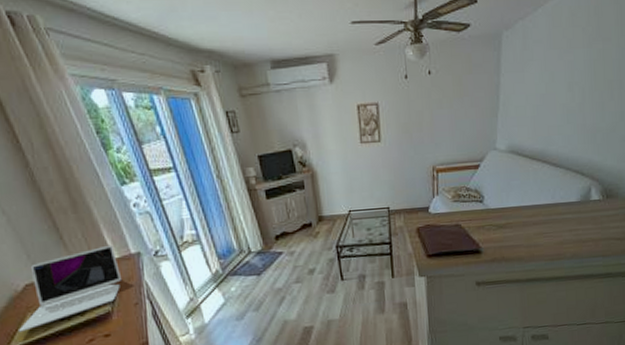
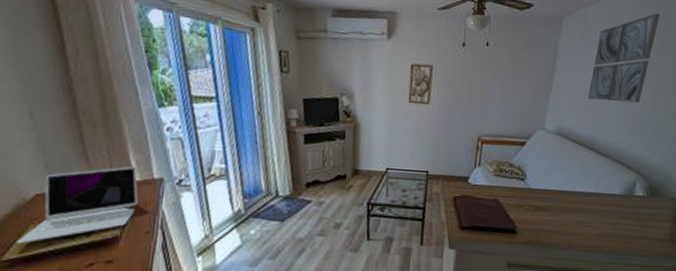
wall art: none [535,13,600,113] -> present [588,13,660,103]

